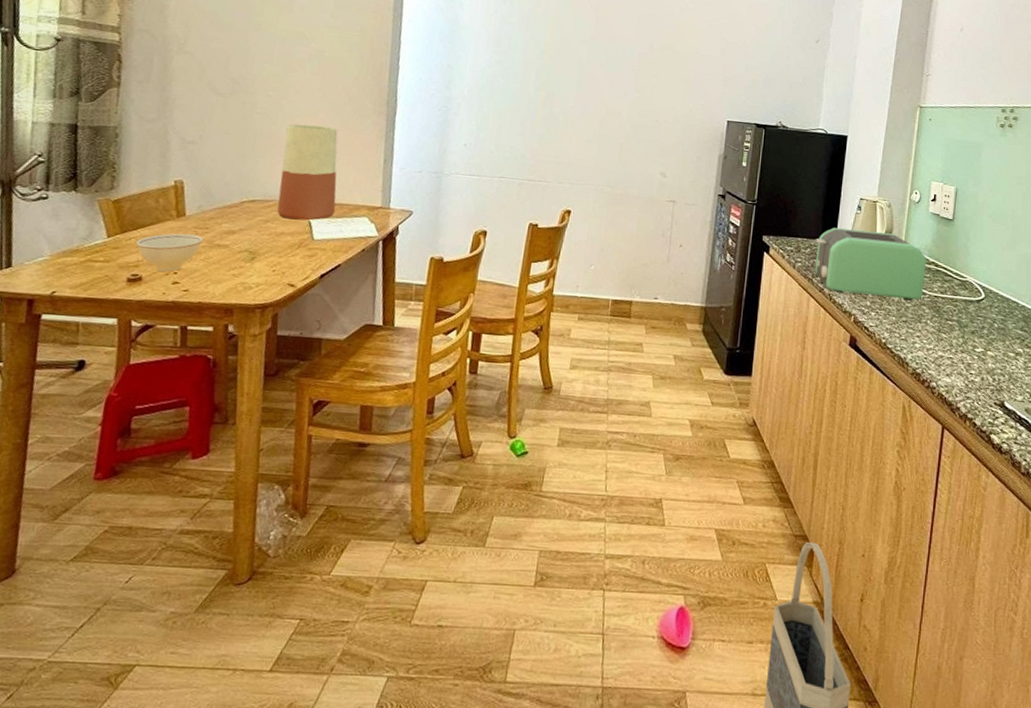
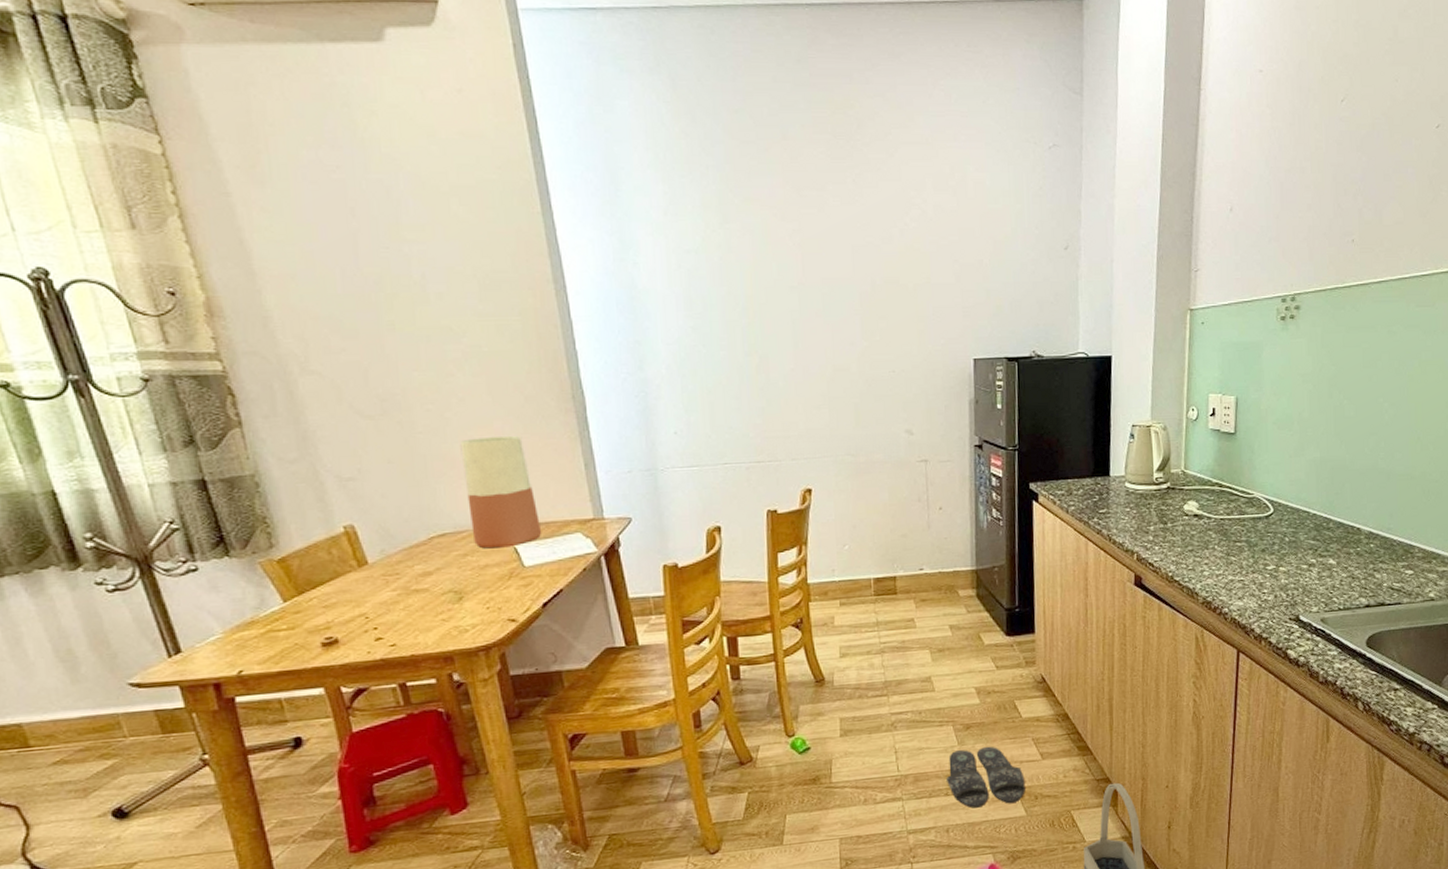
bowl: present [136,233,204,273] -> none [319,583,398,631]
slippers: none [650,480,725,544] -> present [947,746,1025,808]
toaster: present [814,228,927,301] -> none [1088,459,1210,532]

